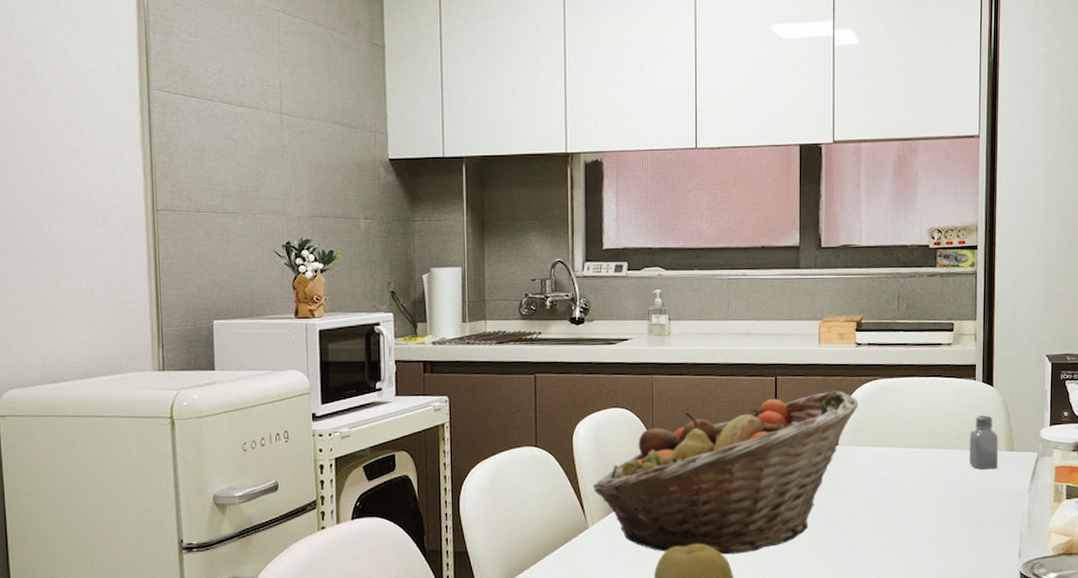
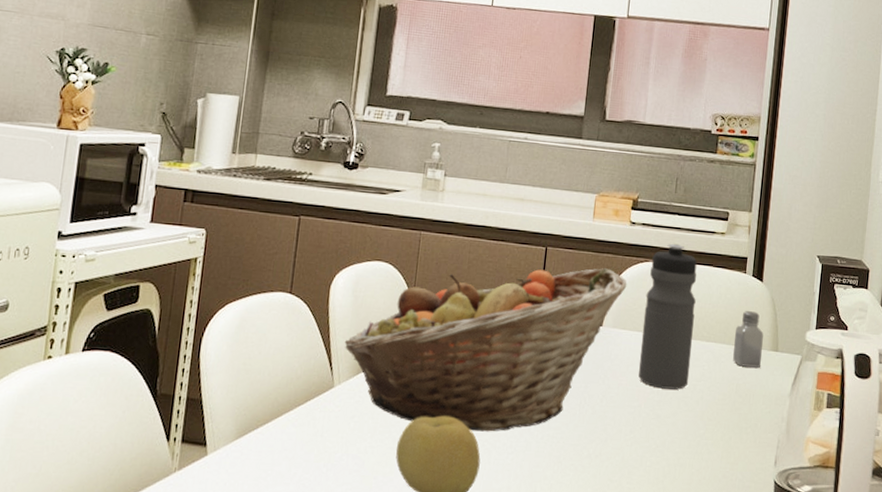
water bottle: none [877,359,928,498] -> present [638,243,697,390]

